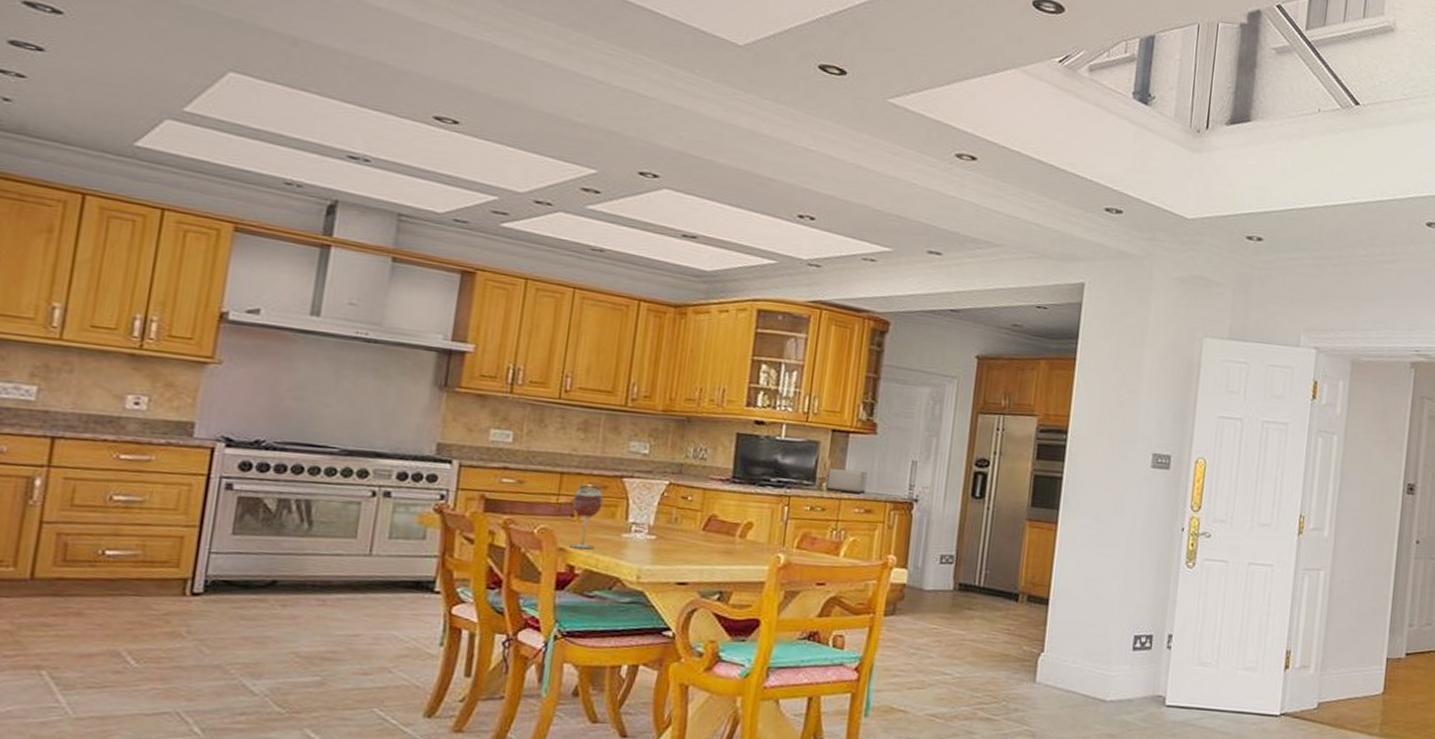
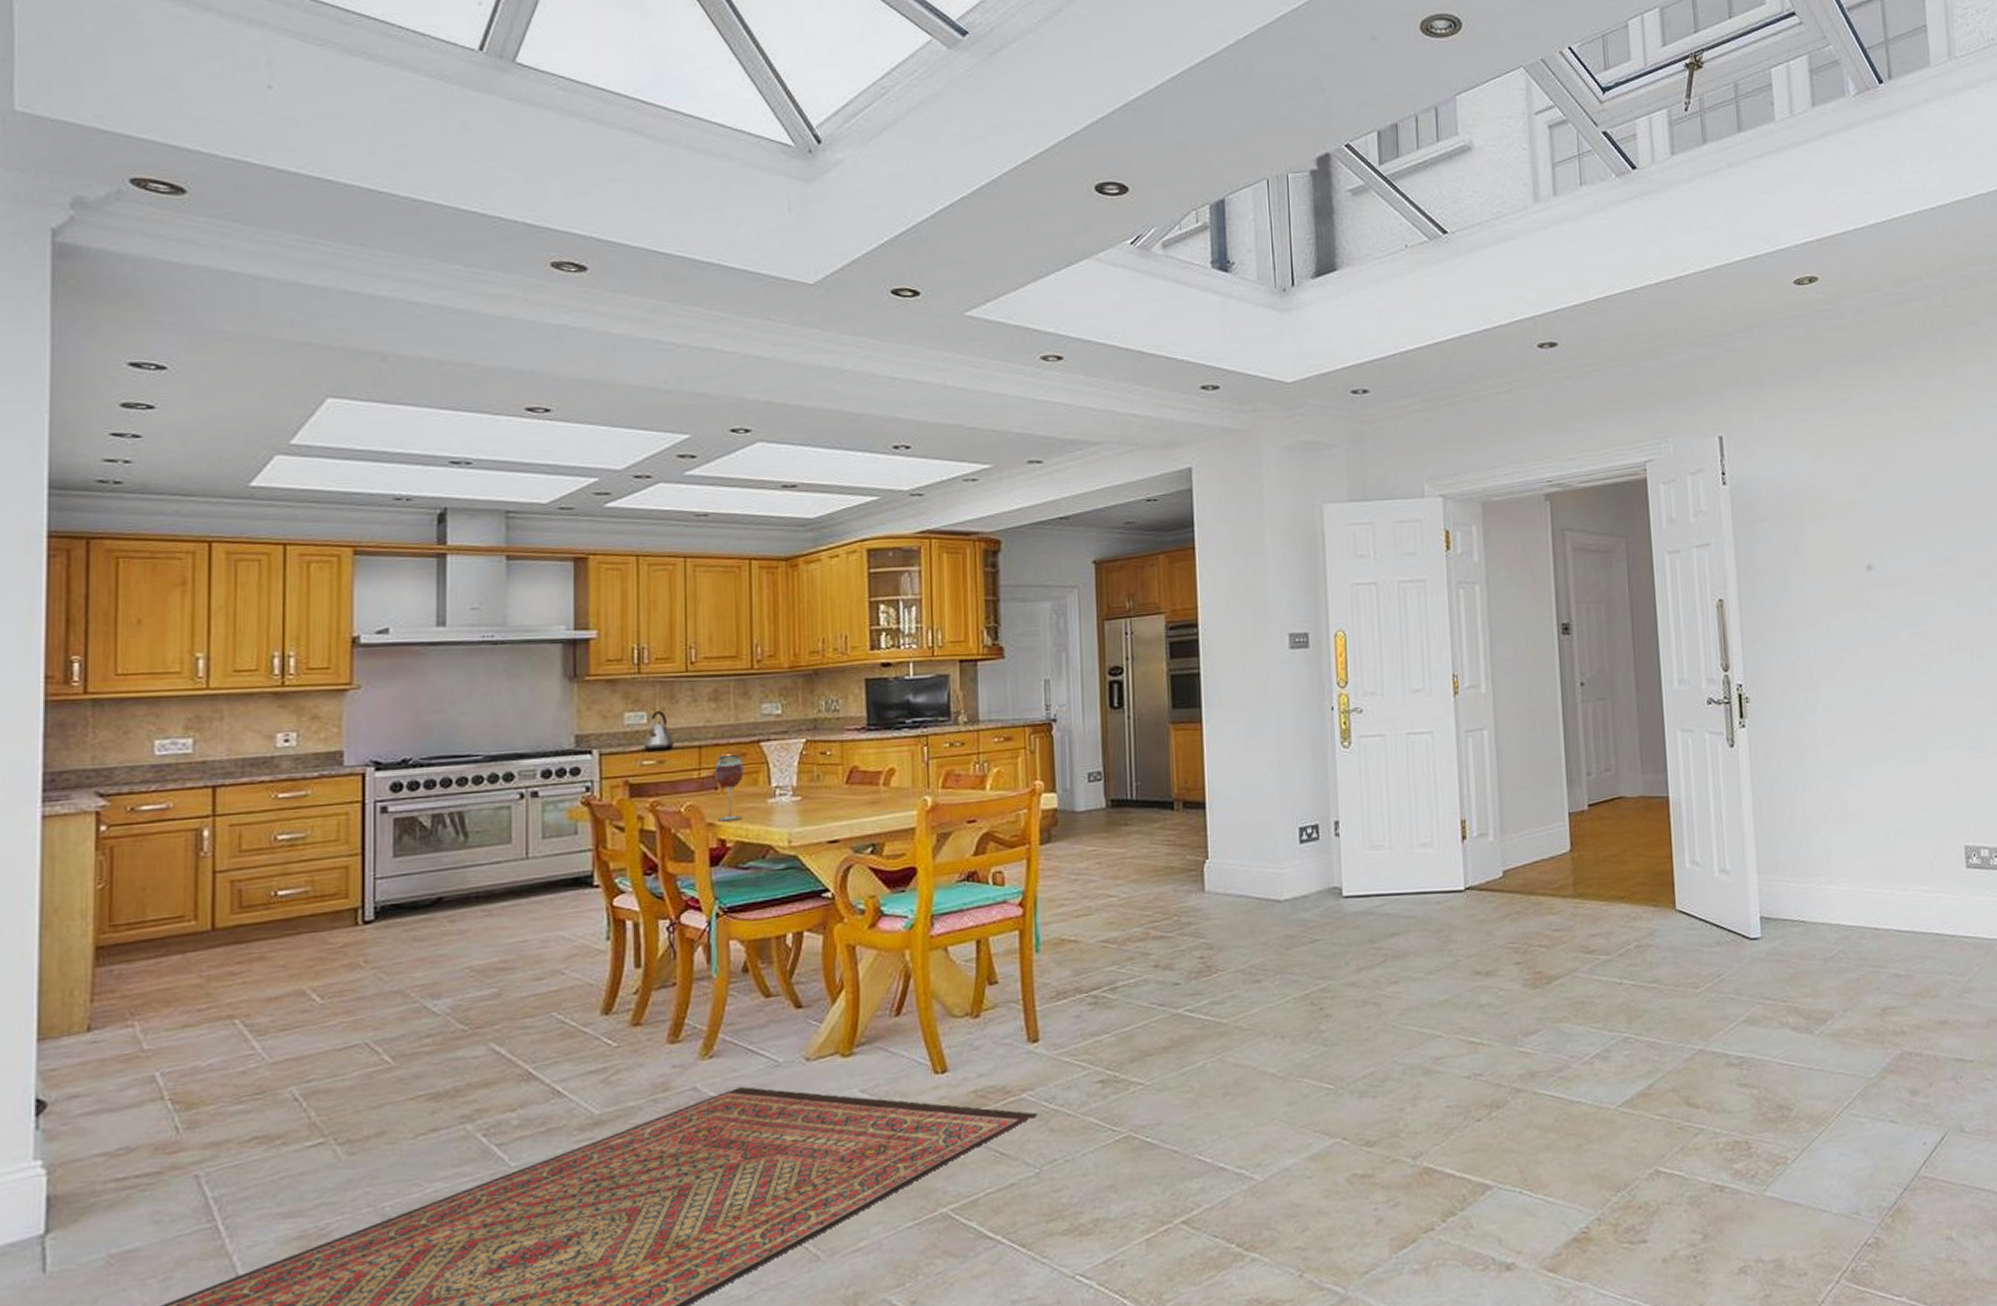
kettle: none [504,431,538,473] -> present [643,710,675,753]
toaster: present [825,468,869,495] -> none [960,698,1003,725]

